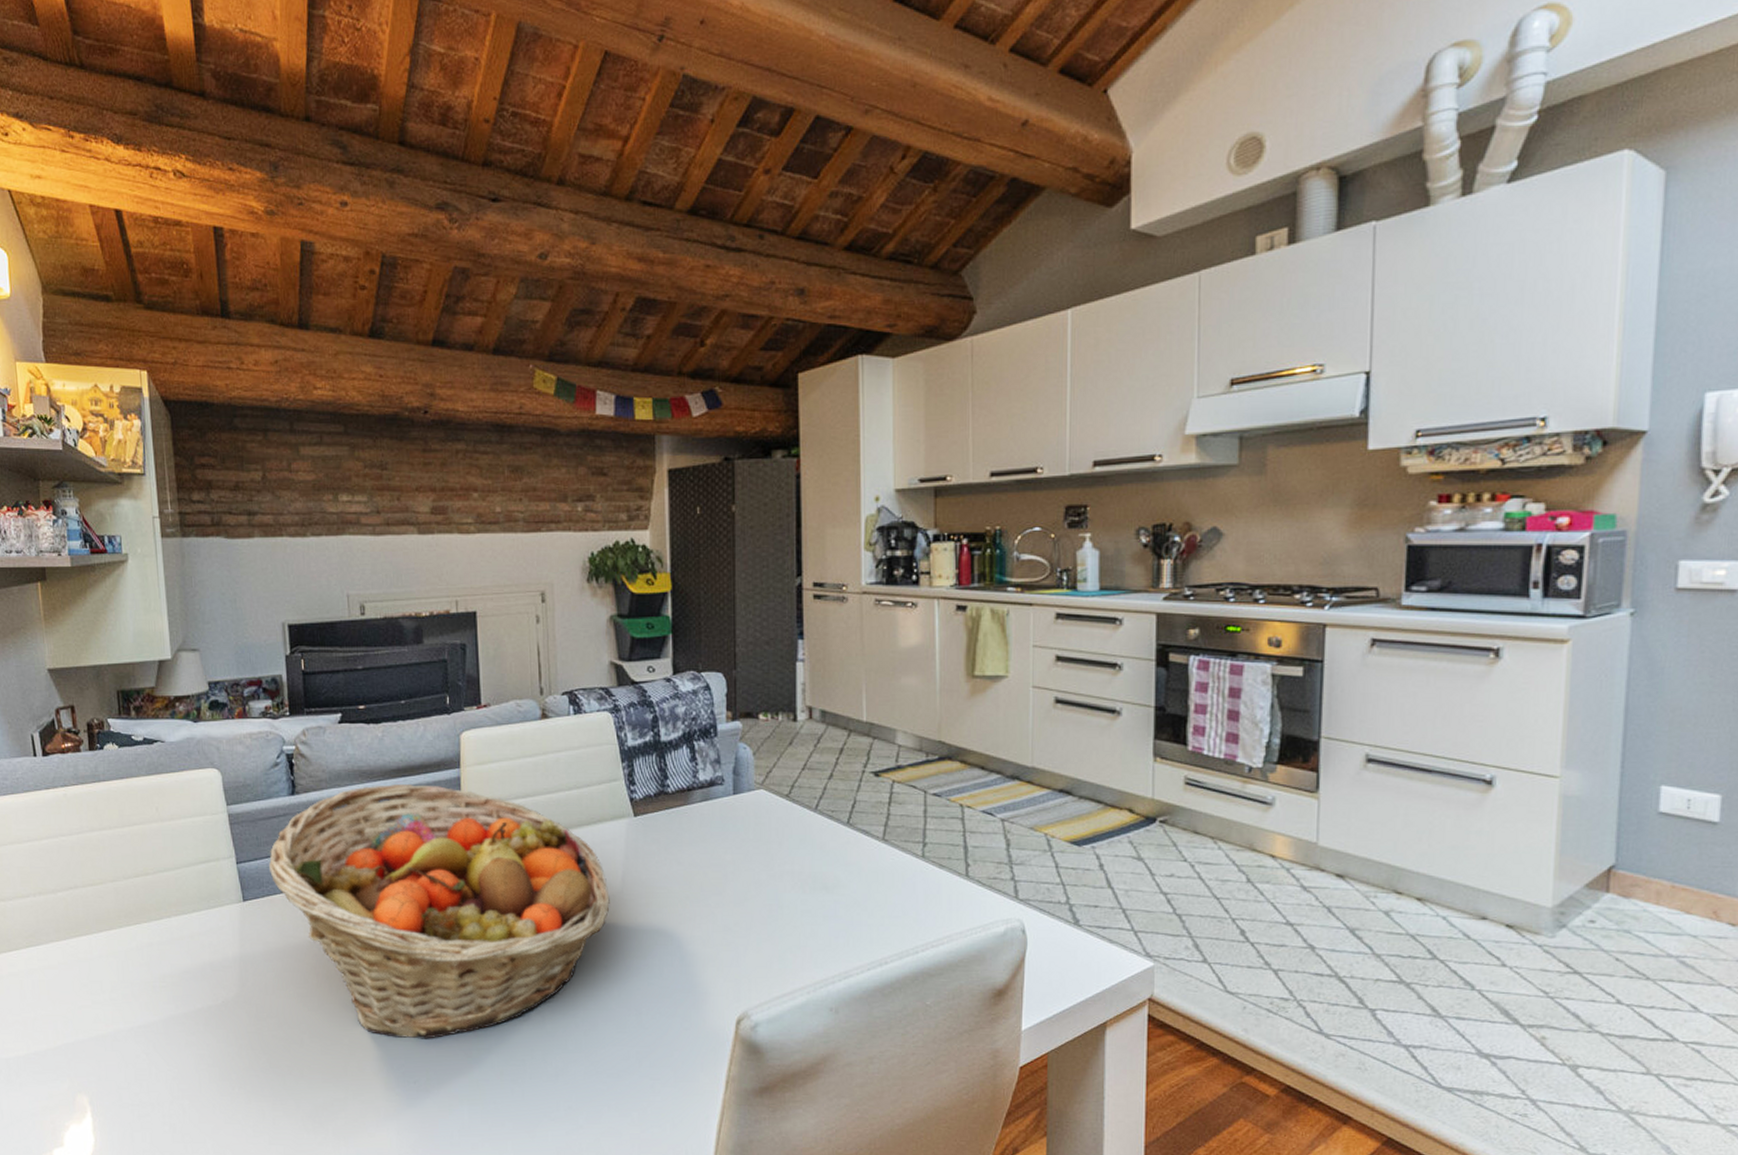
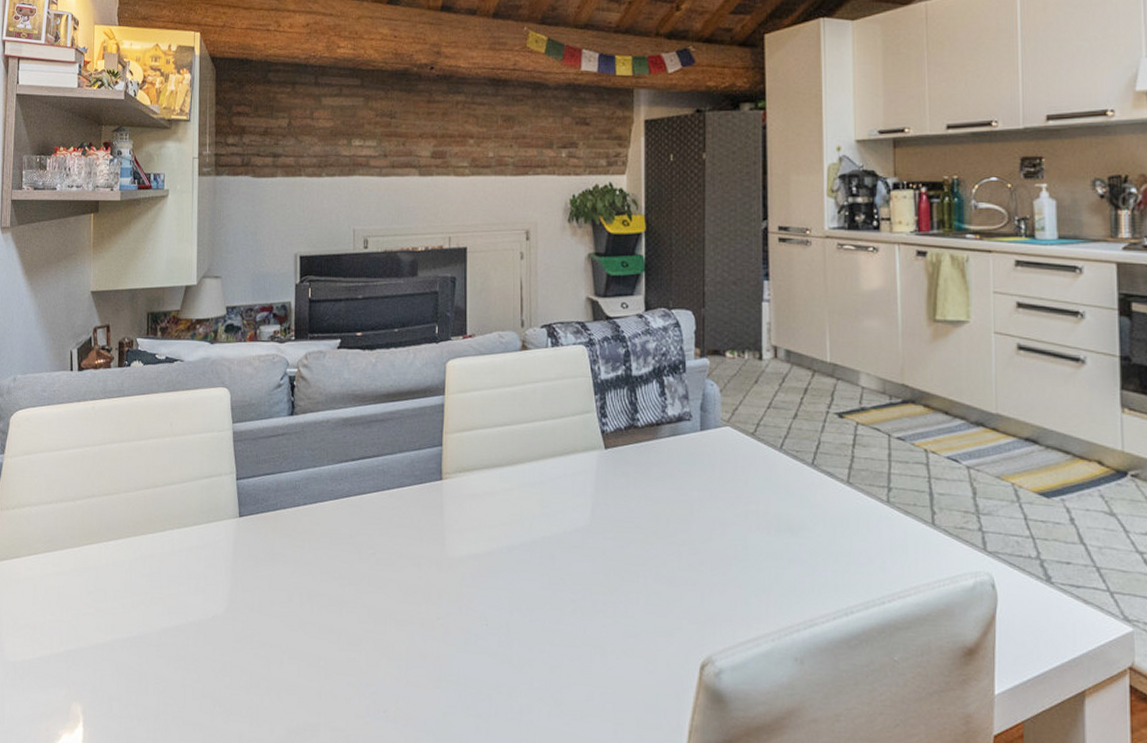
fruit basket: present [268,785,610,1039] -> none [264,409,579,667]

